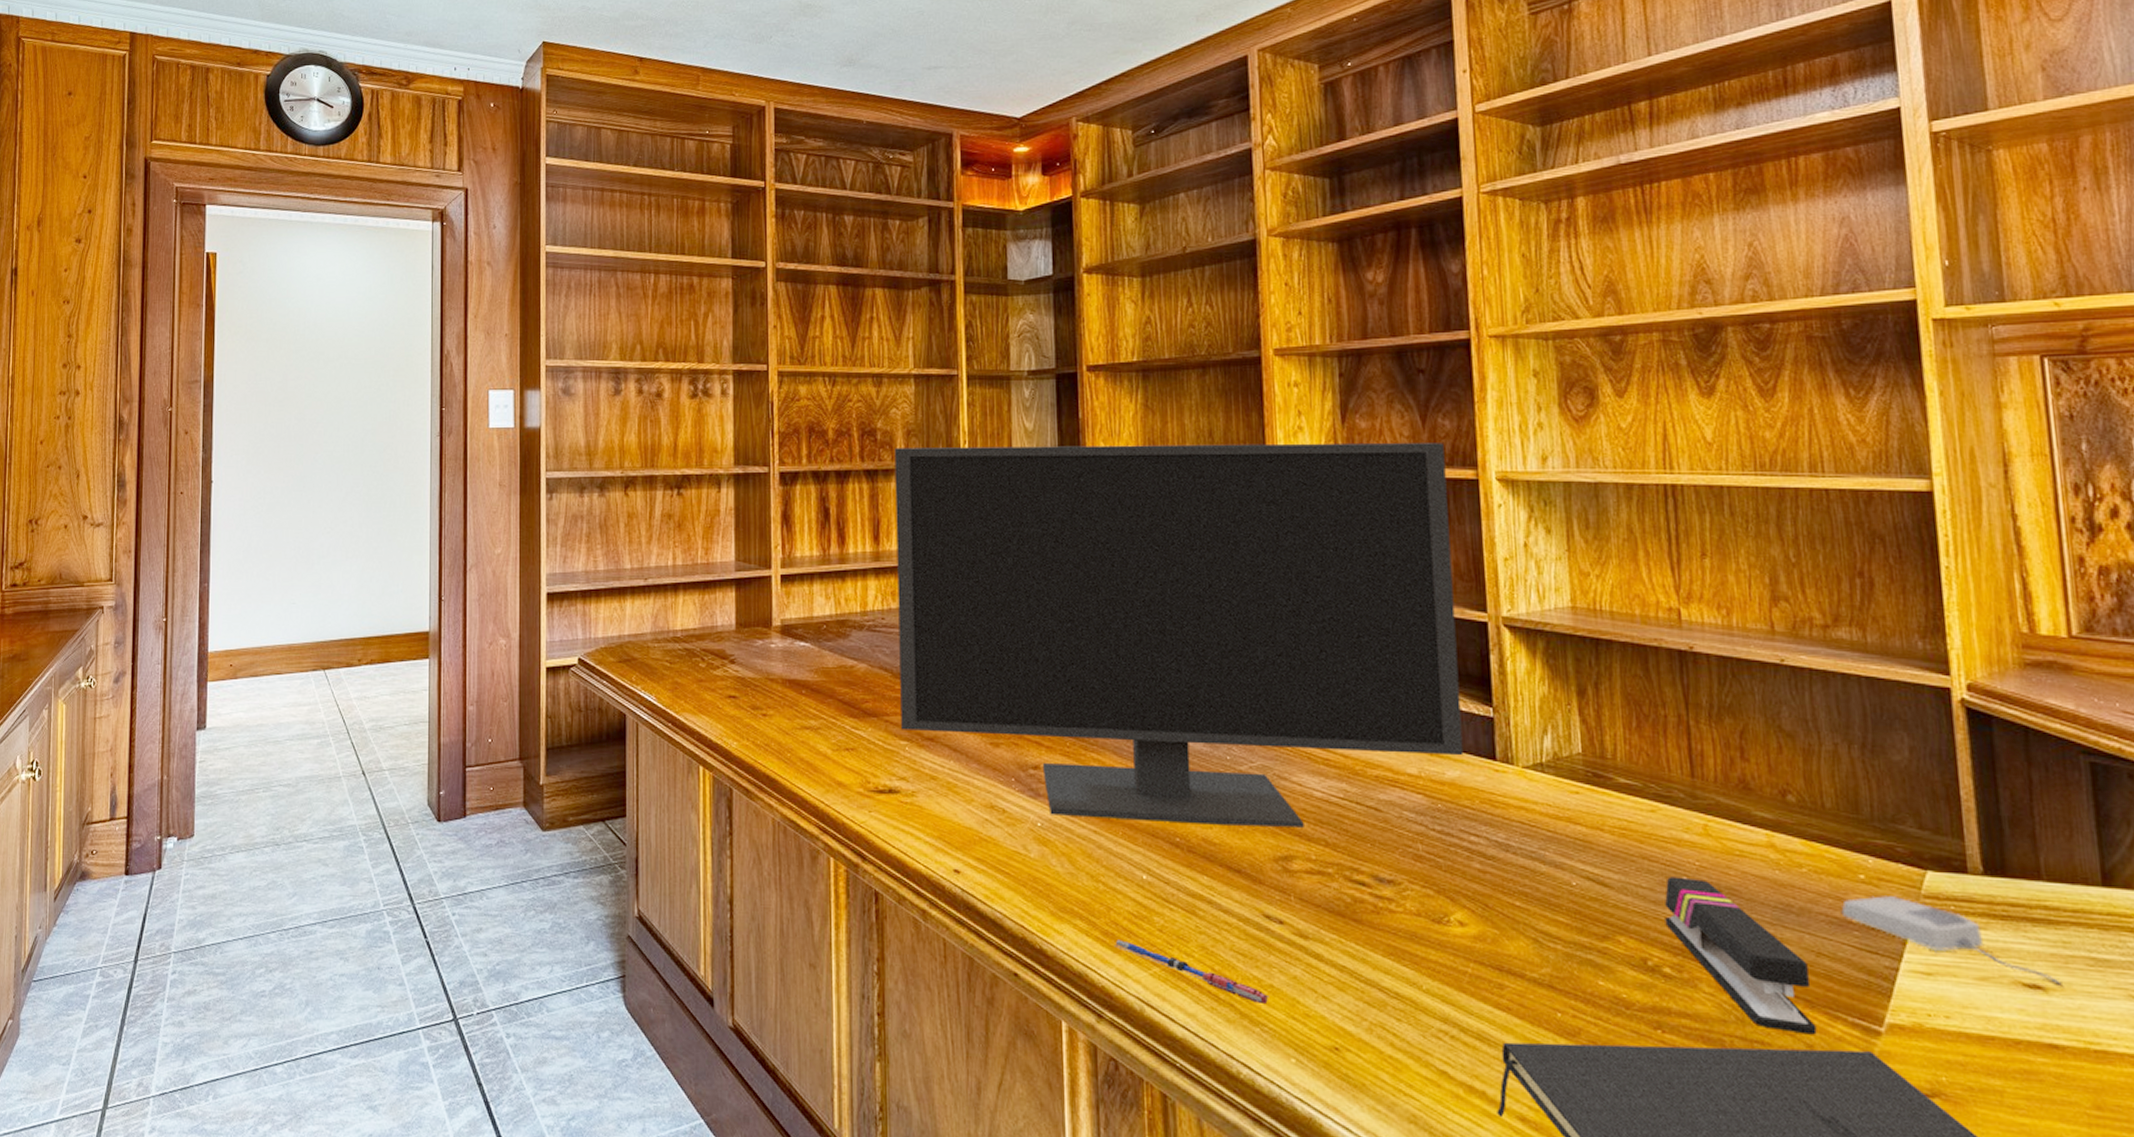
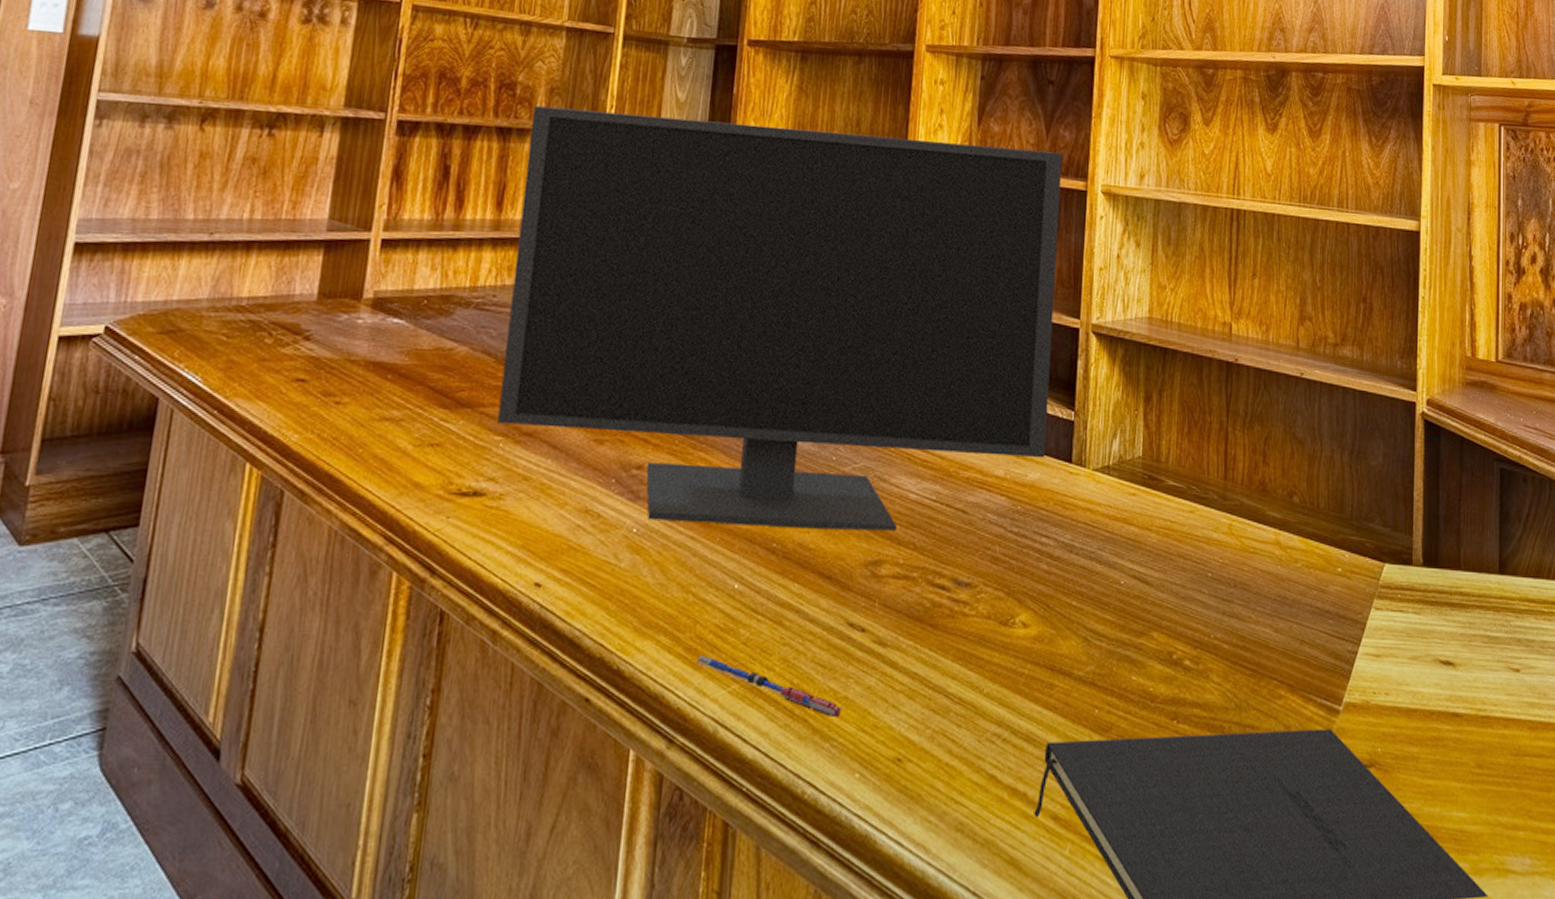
stapler: present [1665,877,1817,1035] -> none [1190,574,1294,717]
computer mouse: present [1841,896,2062,985] -> none [1322,587,1466,661]

